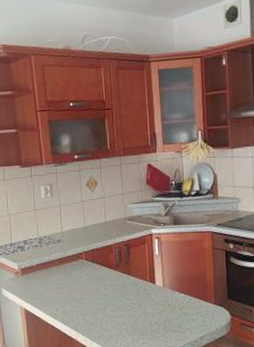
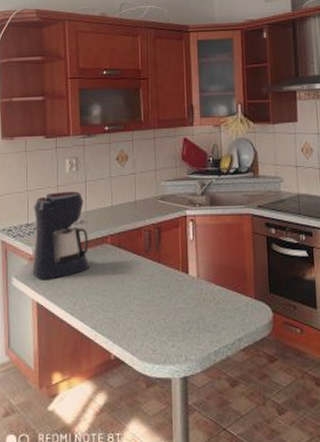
coffee maker: none [15,214,69,291] -> present [32,191,91,280]

